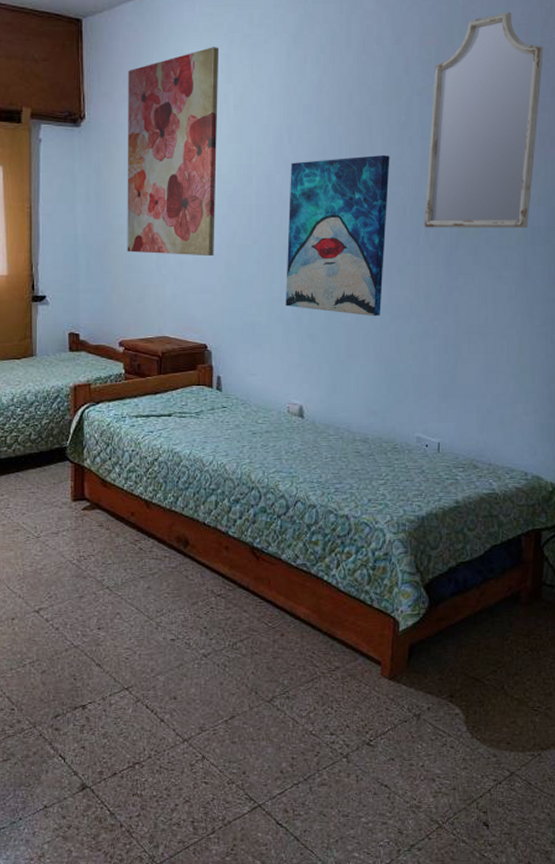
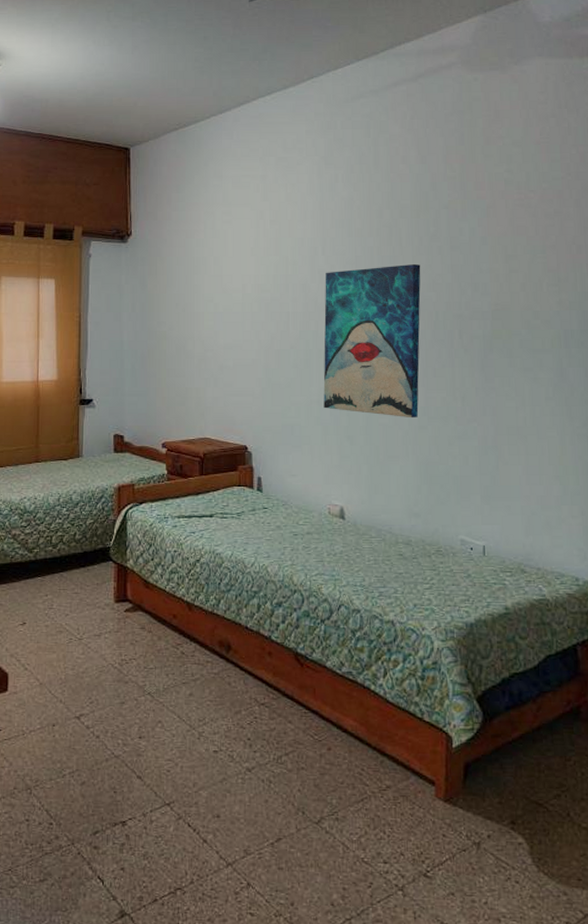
wall art: present [127,47,220,257] -> none [170,169,256,361]
home mirror: present [424,12,544,229] -> none [457,132,564,332]

